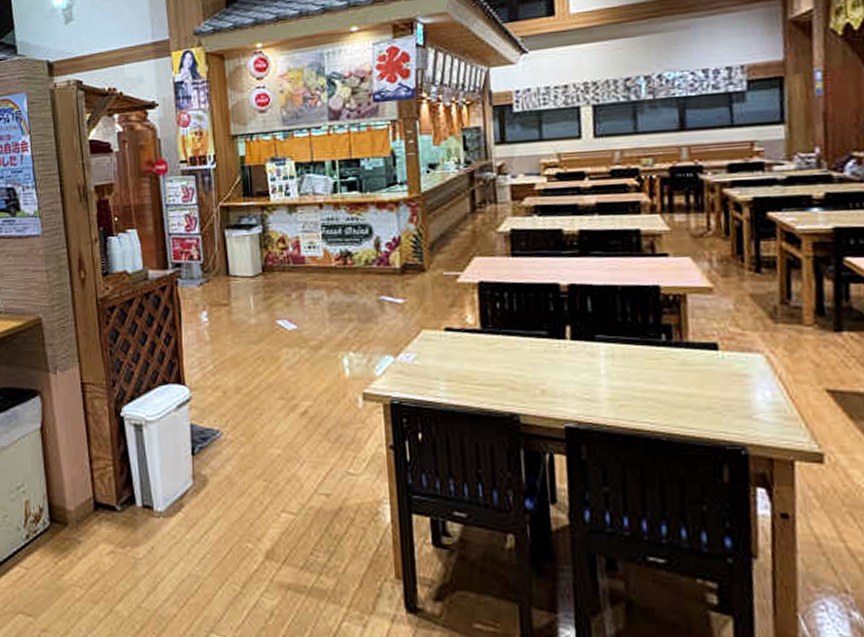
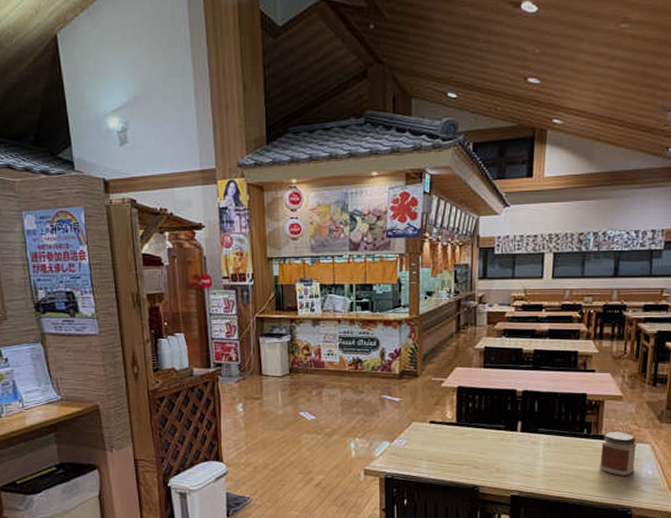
jar: none [689,337,744,398] -> present [599,432,637,475]

